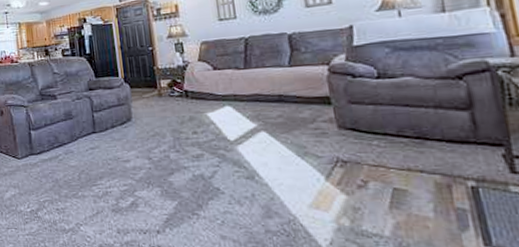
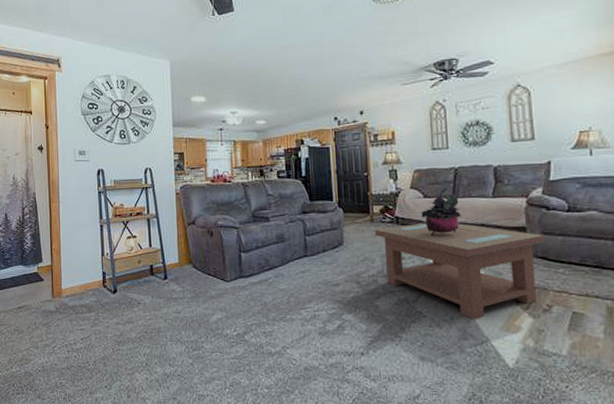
coffee table: none [164,95,354,196] -> present [375,222,546,319]
potted plant: none [211,58,257,109] -> present [421,187,463,236]

